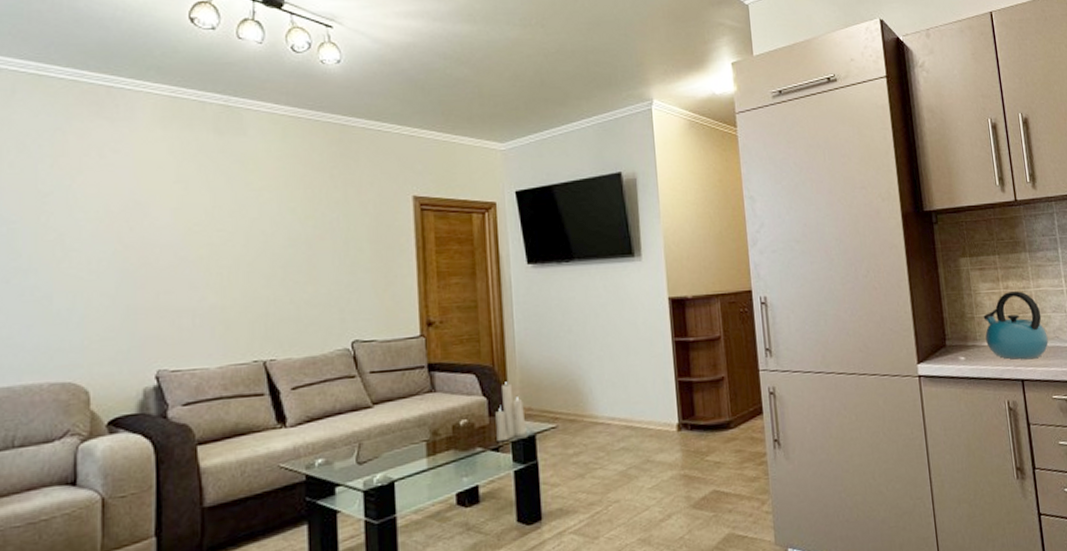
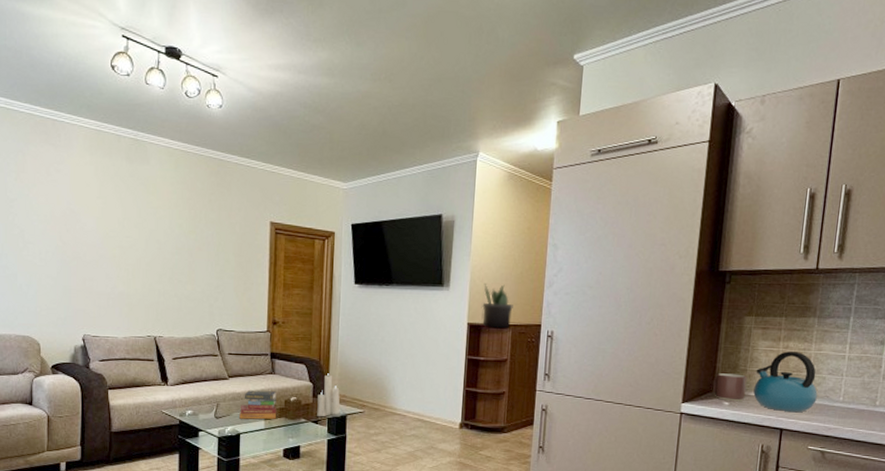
books: none [391,415,443,460] -> present [239,390,277,420]
planter: none [680,247,718,302] -> present [482,284,513,329]
mug: none [943,323,980,355] -> present [712,373,748,402]

